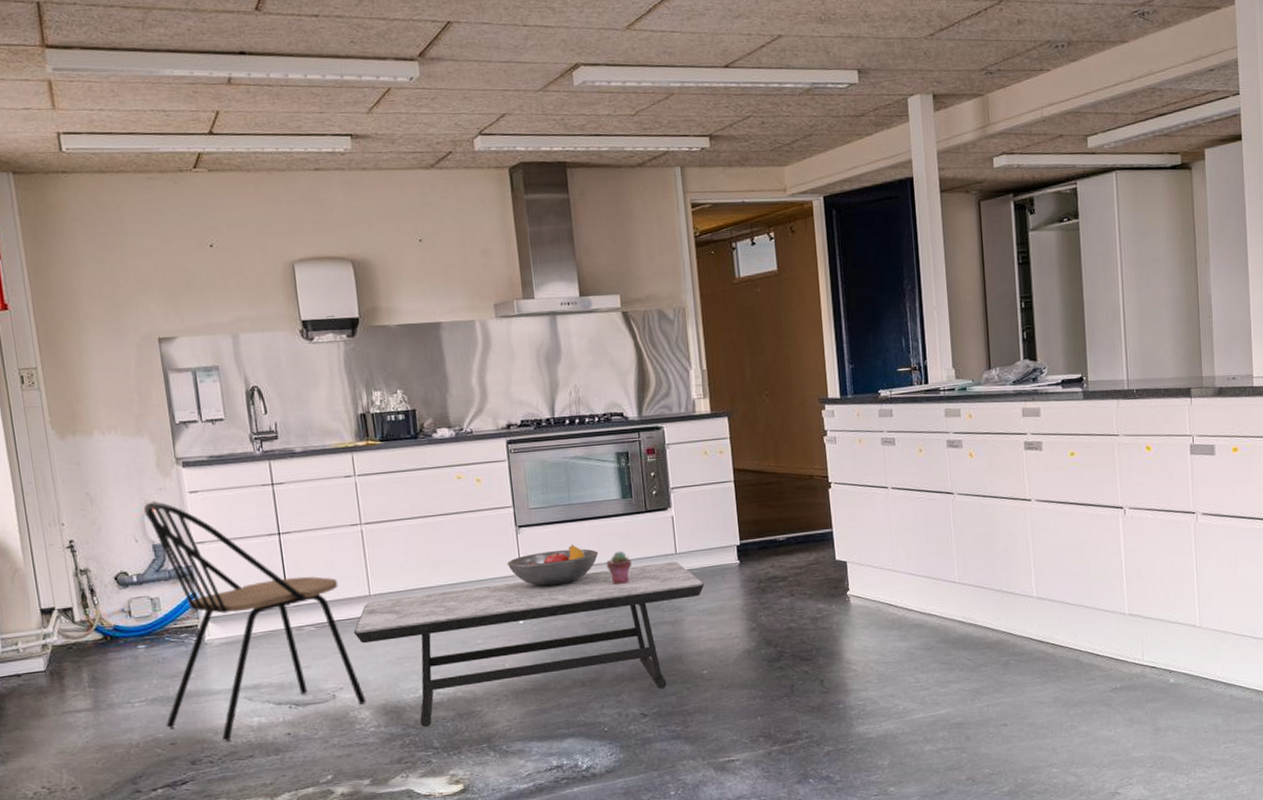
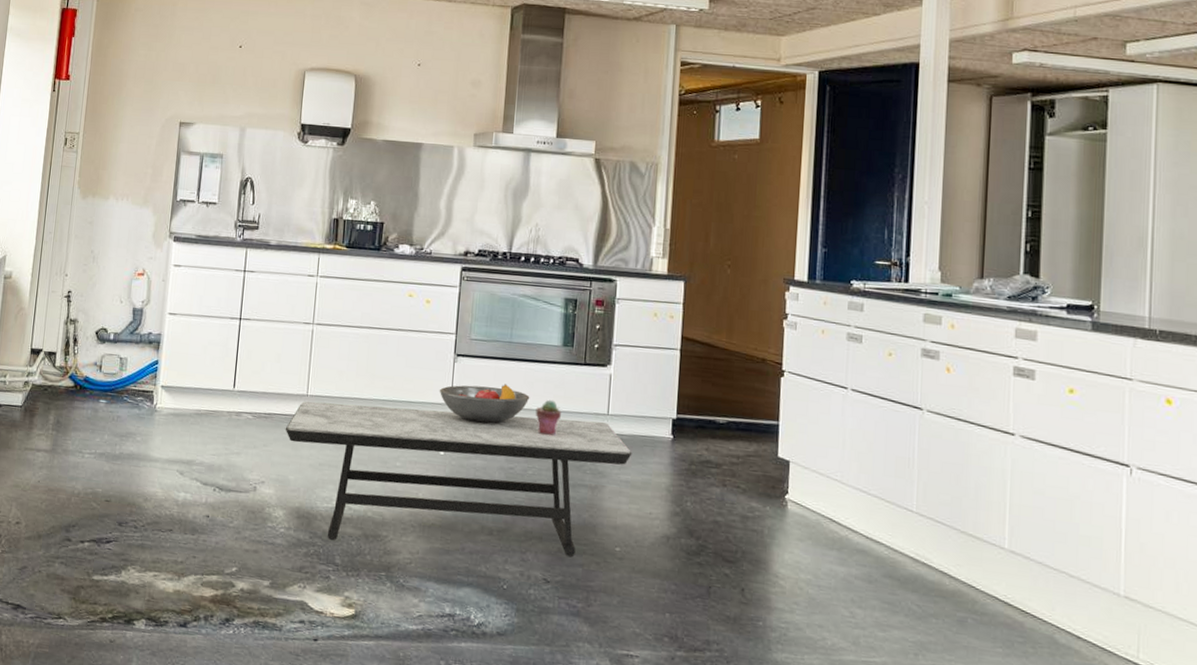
dining chair: present [143,500,367,741] -> none [106,267,283,510]

